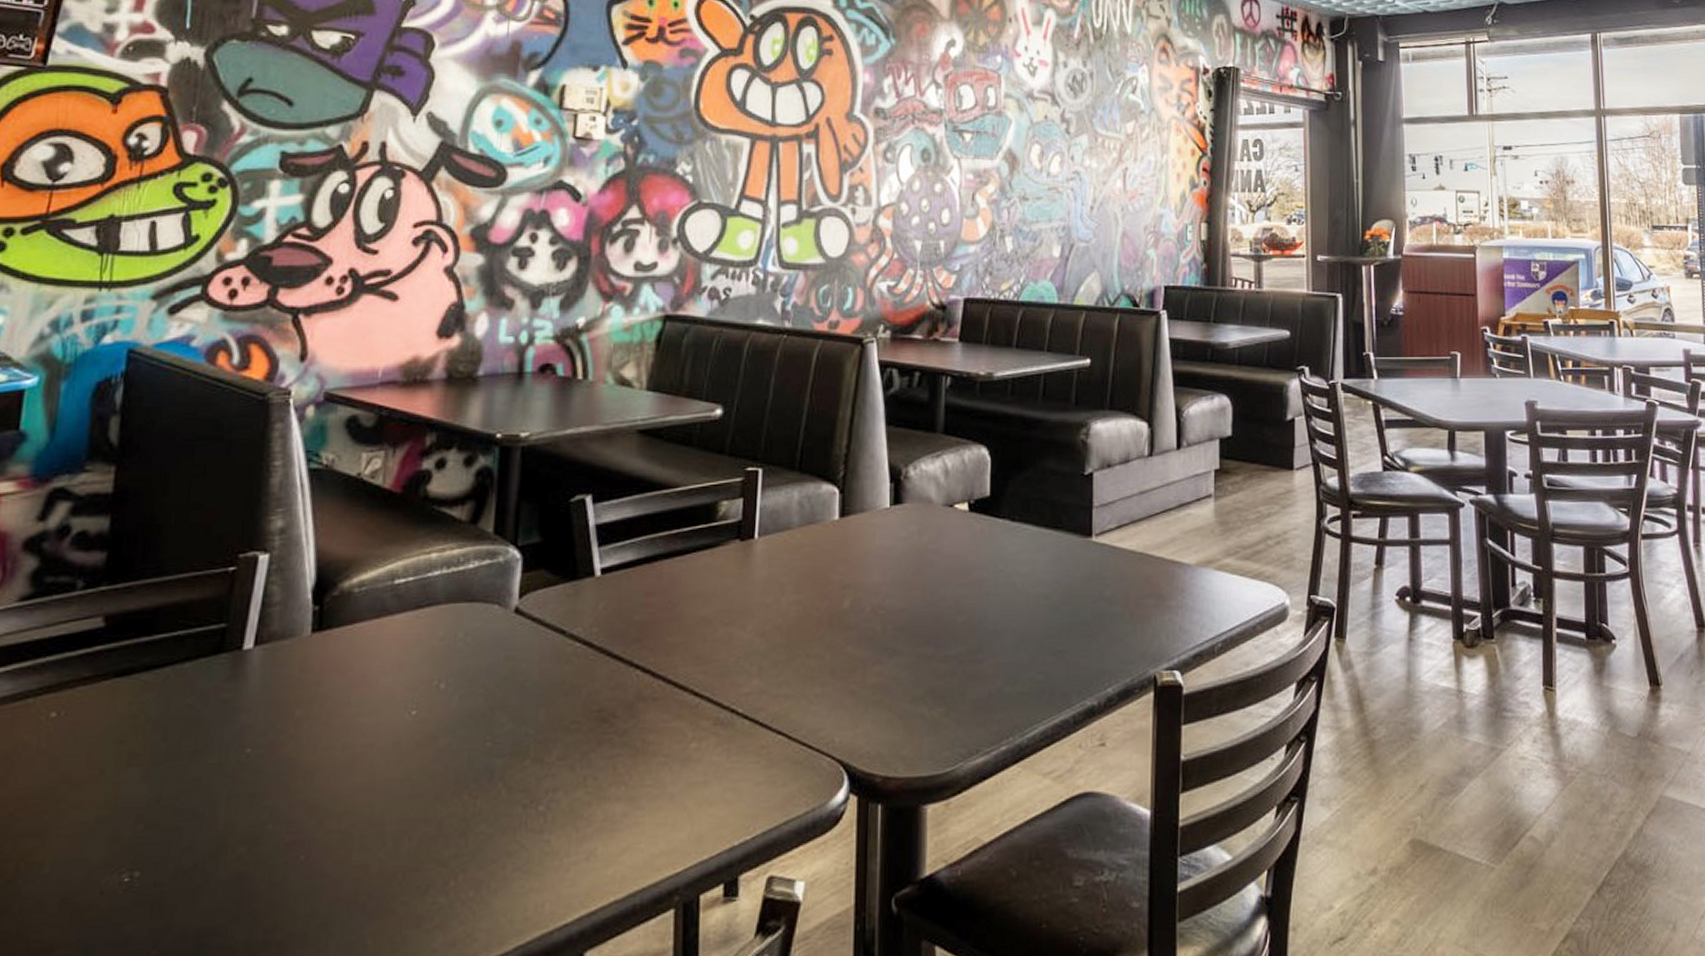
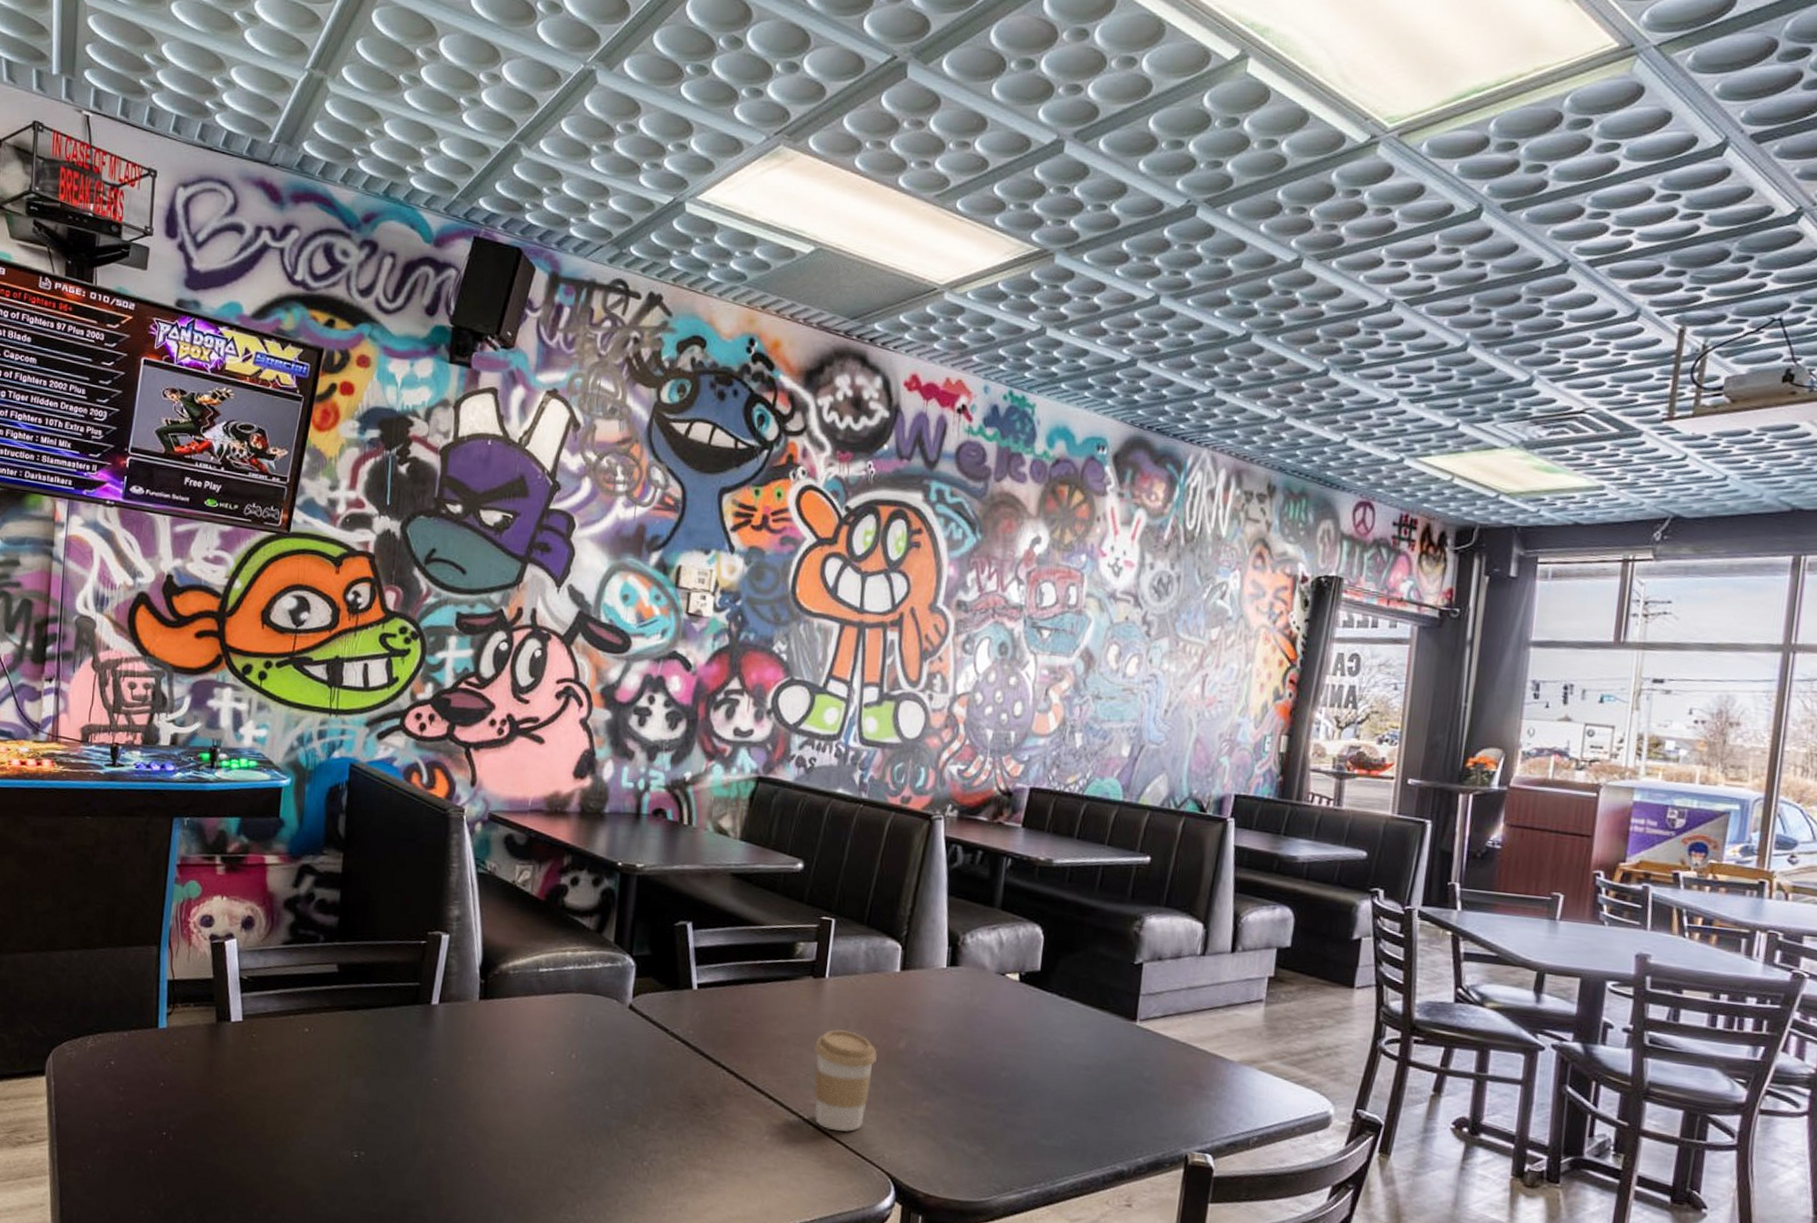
coffee cup: none [744,597,819,720] -> present [813,1029,877,1132]

